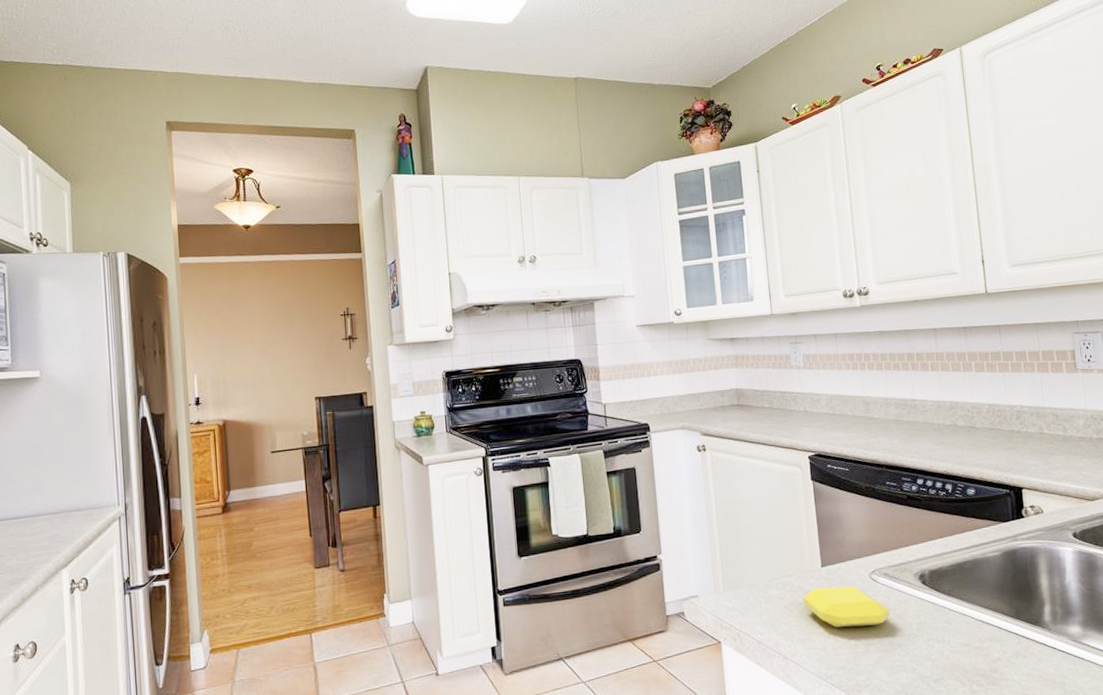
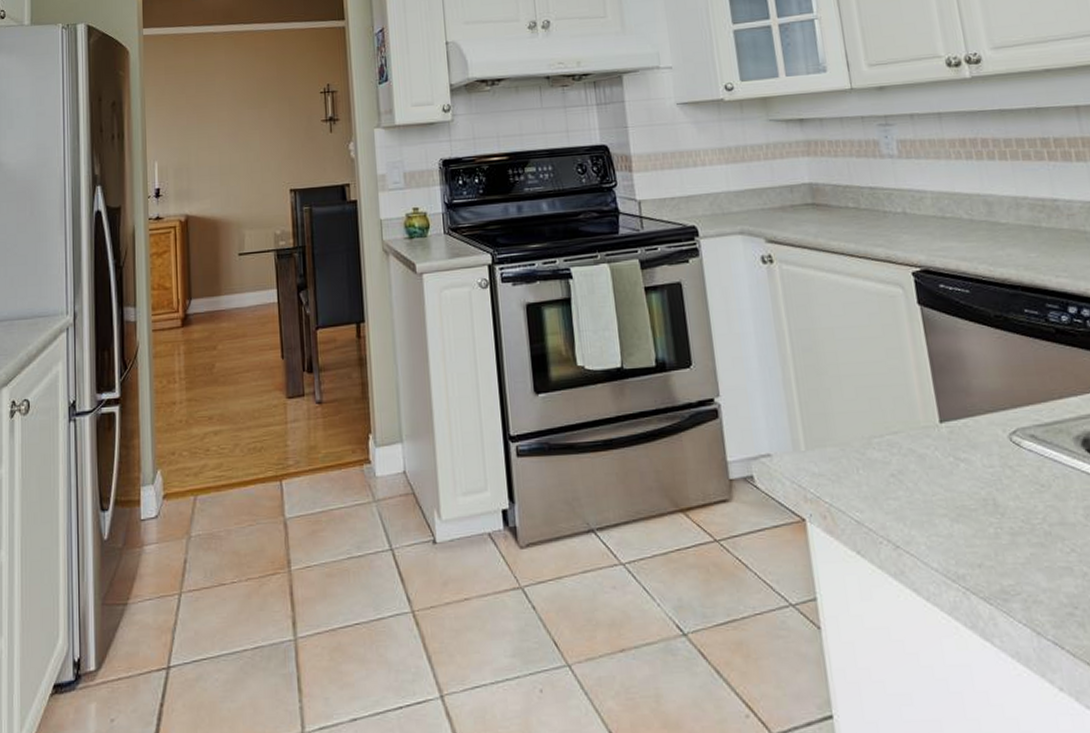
soap bar: present [803,586,890,628] -> none [916,450,1043,508]

